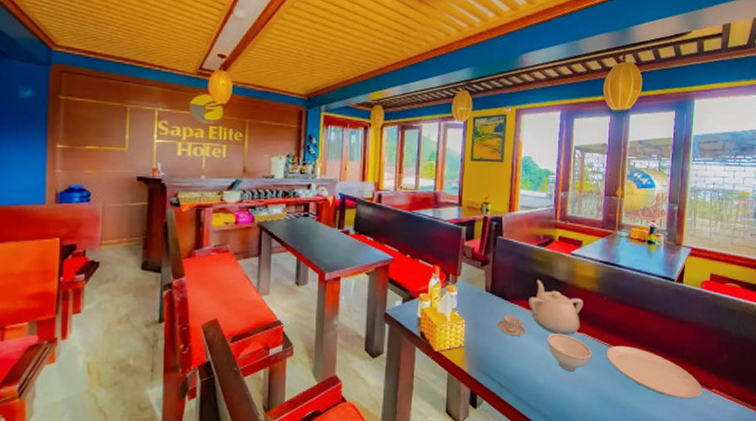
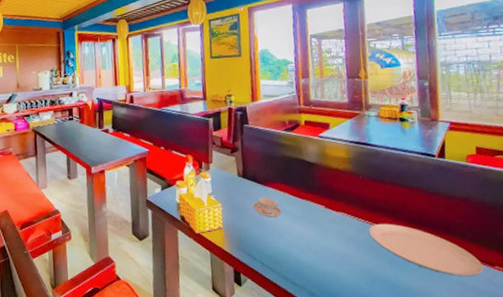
teapot: present [529,279,583,335] -> none [281,162,338,215]
bowl: present [547,334,592,372] -> none [304,213,354,250]

